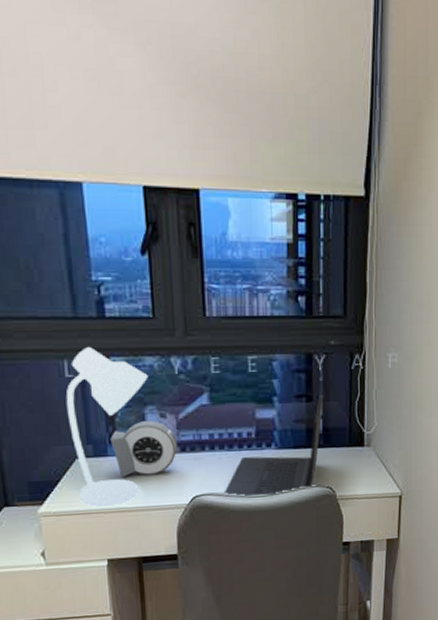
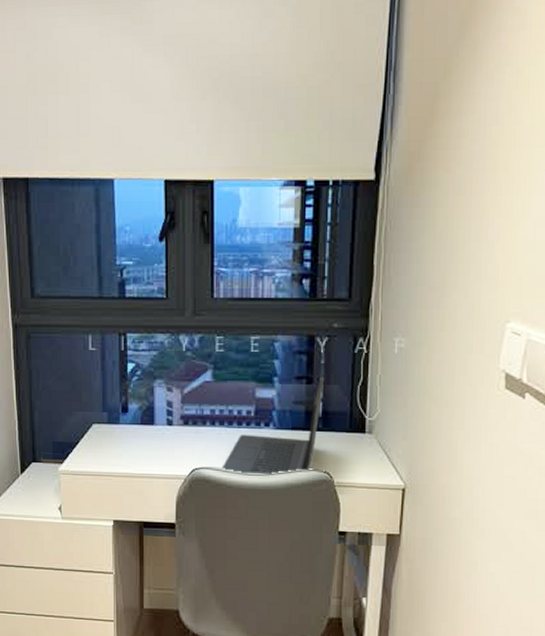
desk lamp: present [66,347,148,507] -> none [88,324,159,470]
alarm clock: present [110,421,178,478] -> none [123,394,181,445]

